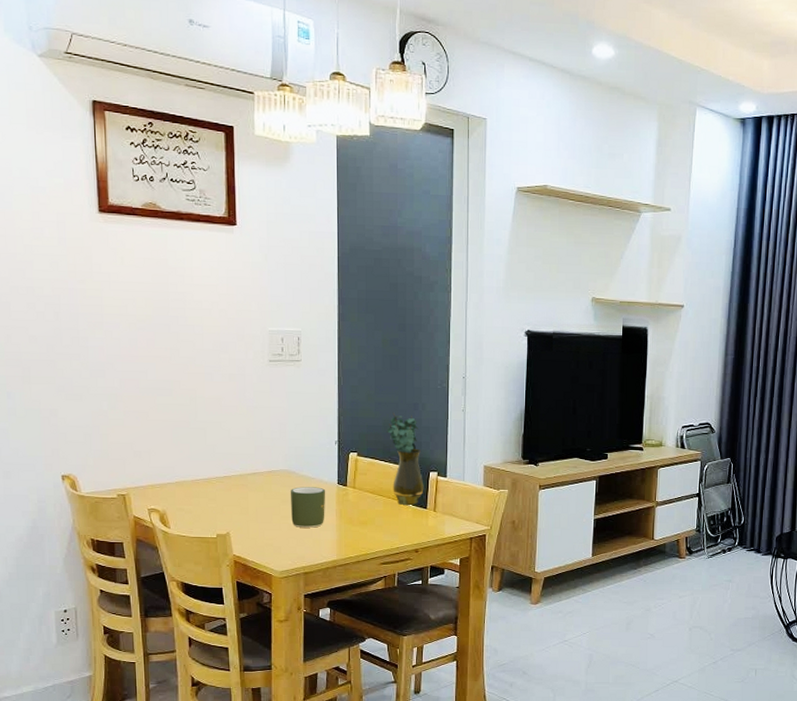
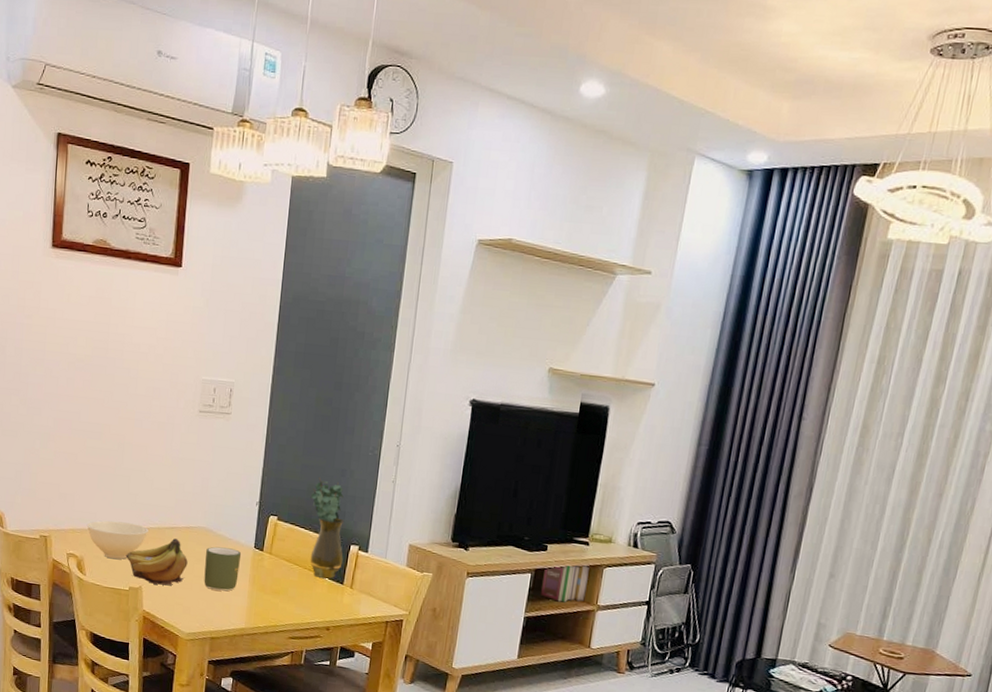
bowl: none [166,473,230,510] -> present [86,520,148,560]
fruit: none [209,483,273,529] -> present [125,538,188,586]
books: none [605,468,646,503] -> present [540,565,589,603]

